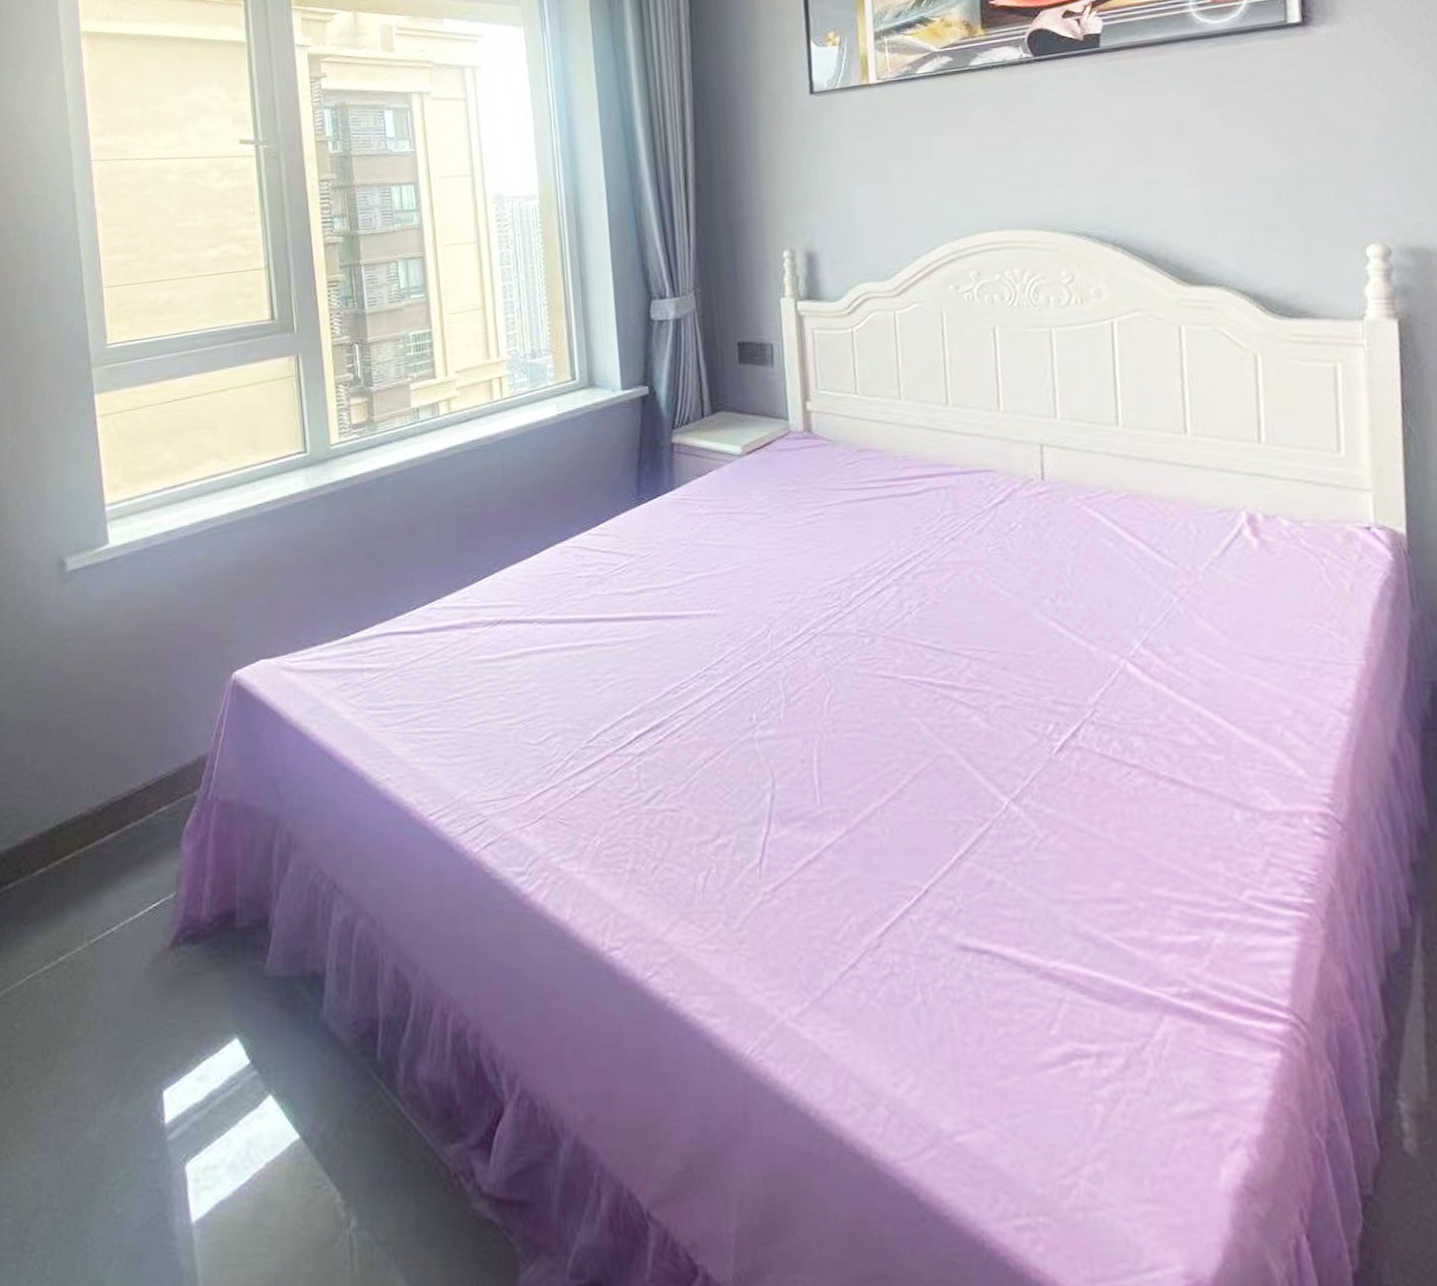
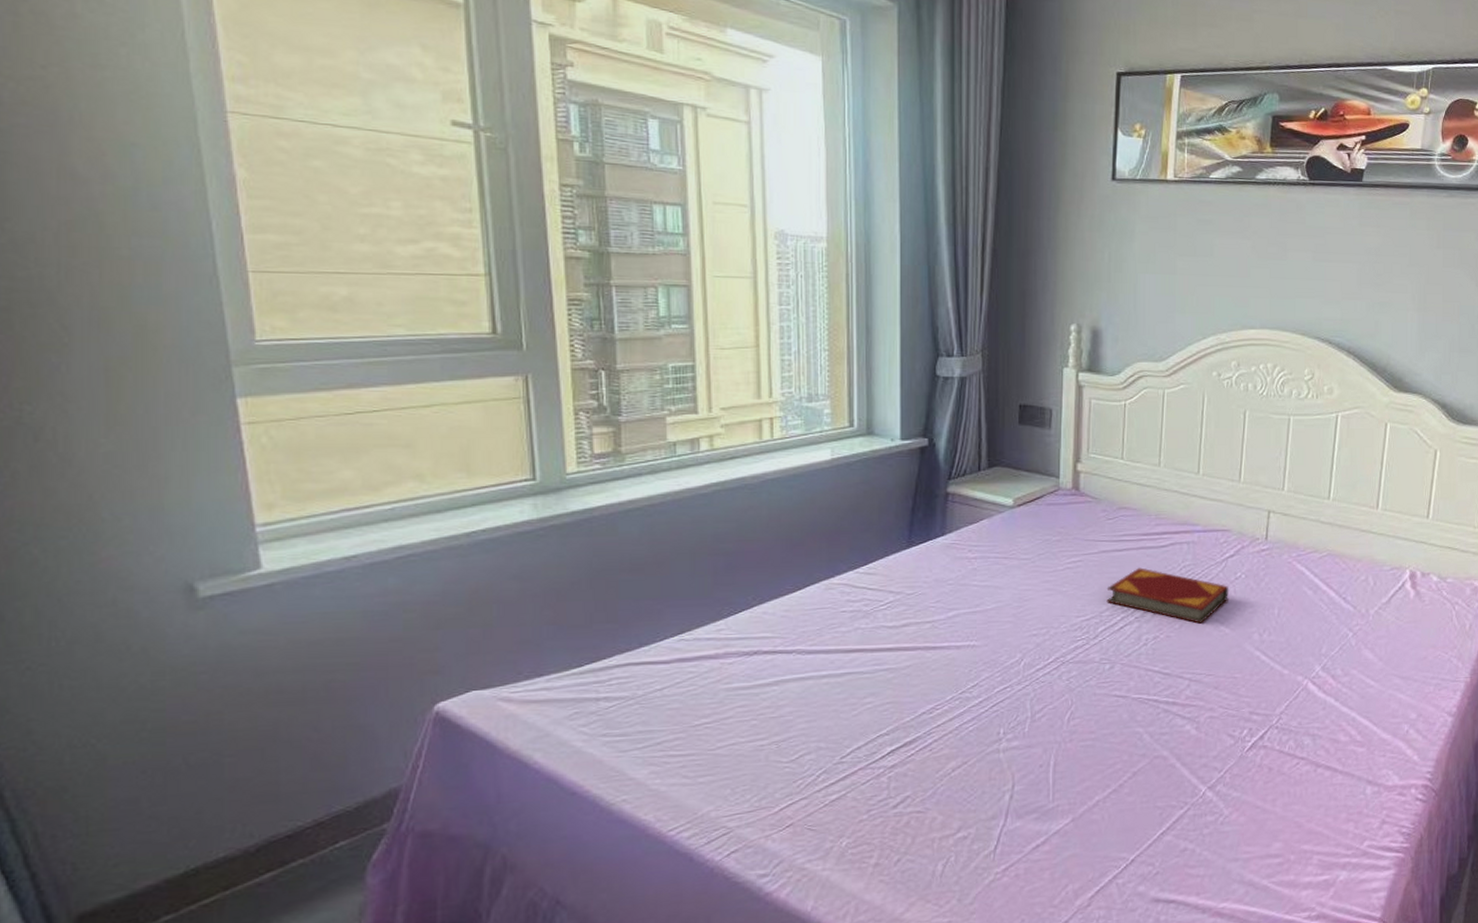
hardback book: none [855,519,1005,587] -> present [1106,567,1230,624]

